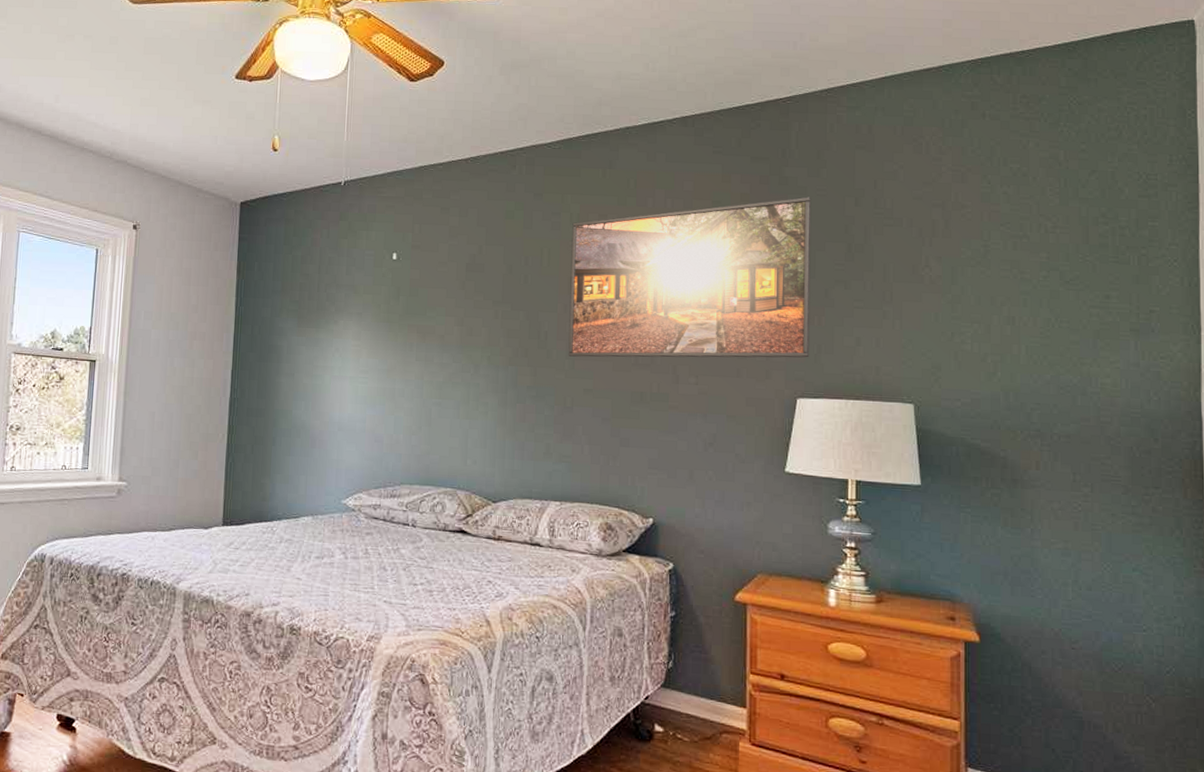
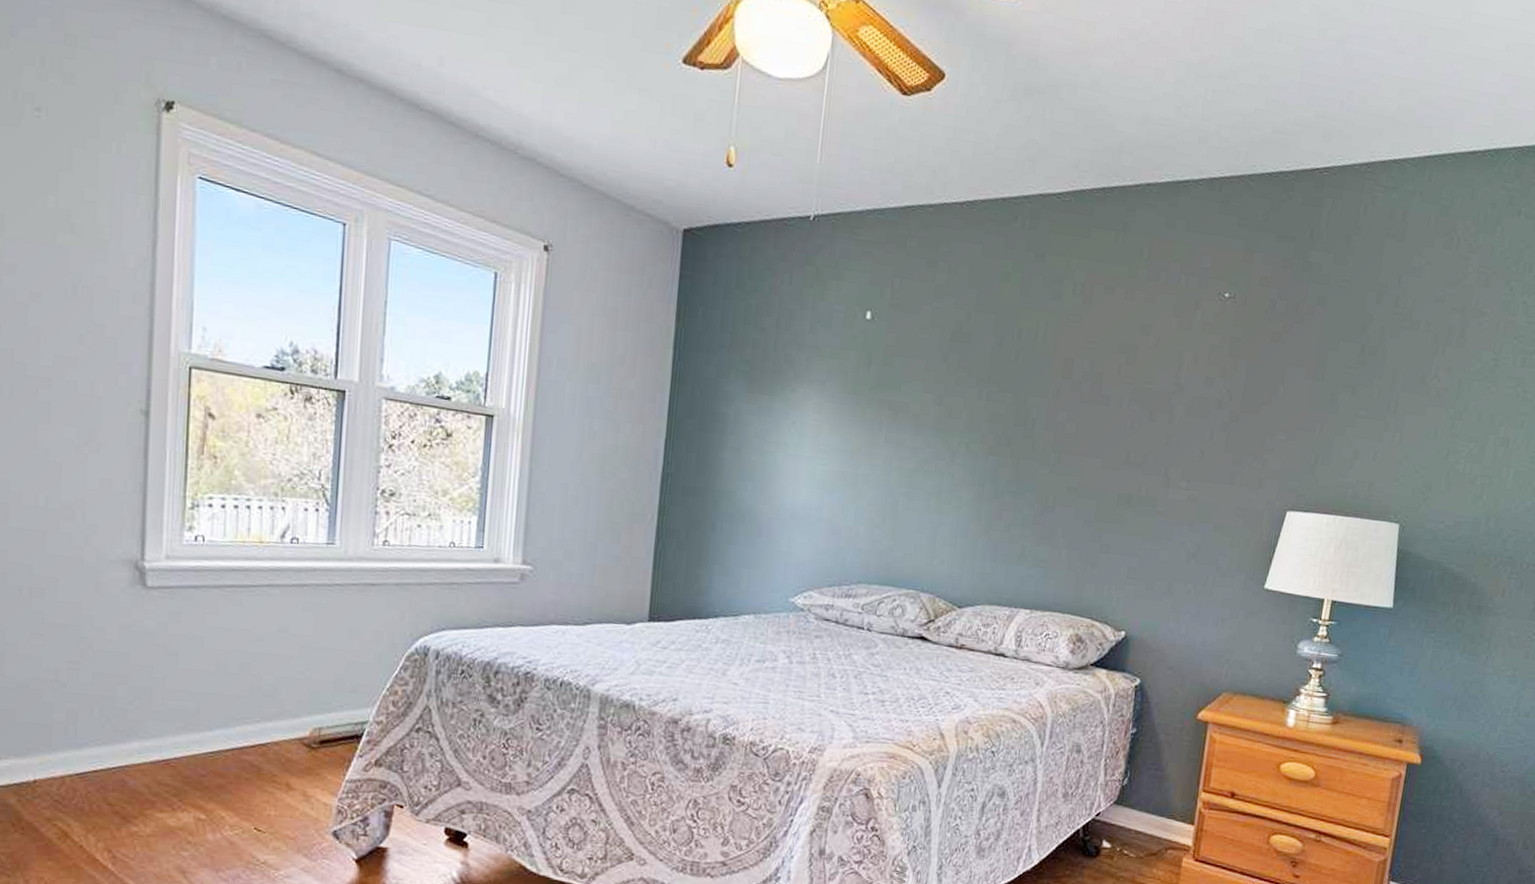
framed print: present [568,196,811,358] -> none [1055,287,1332,468]

